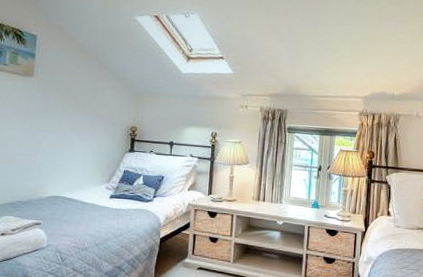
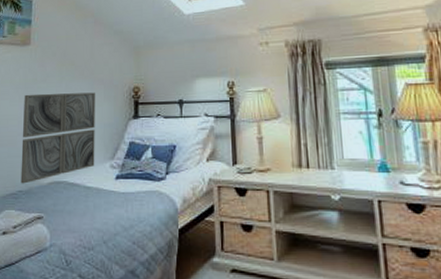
wall art: none [20,120,96,196] -> present [20,92,95,184]

